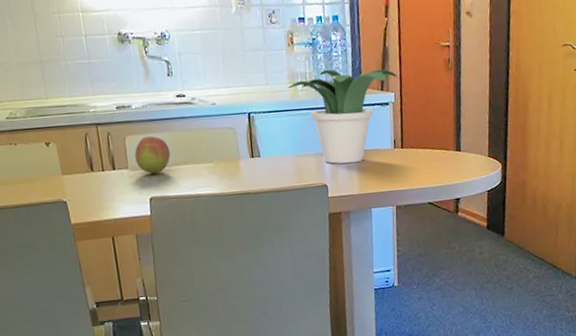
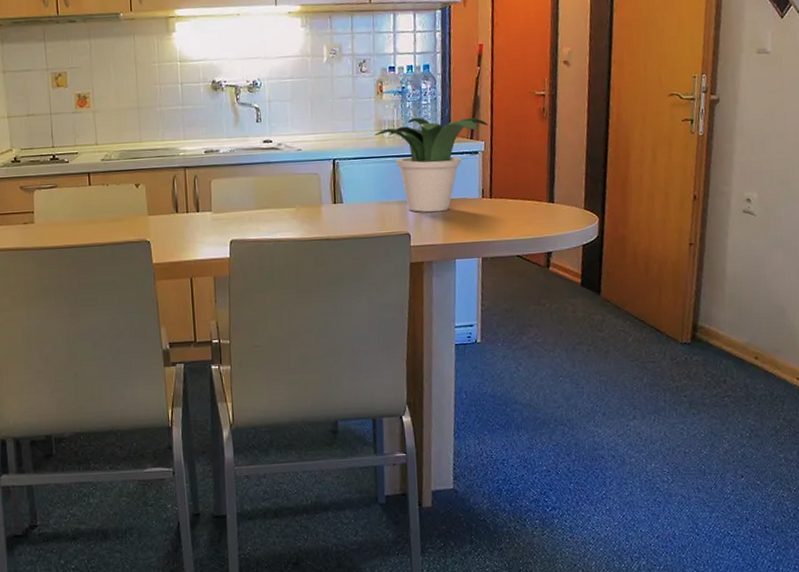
fruit: present [134,135,171,174] -> none [219,179,254,217]

